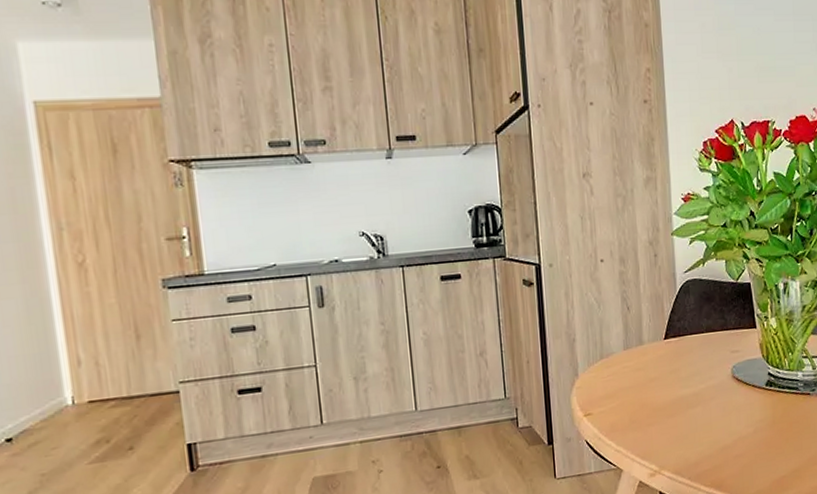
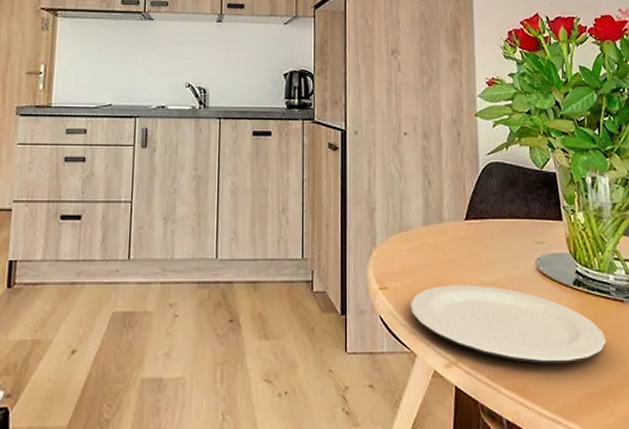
plate: none [614,398,794,461] -> present [410,284,606,364]

